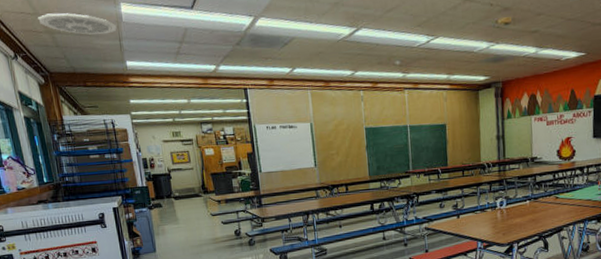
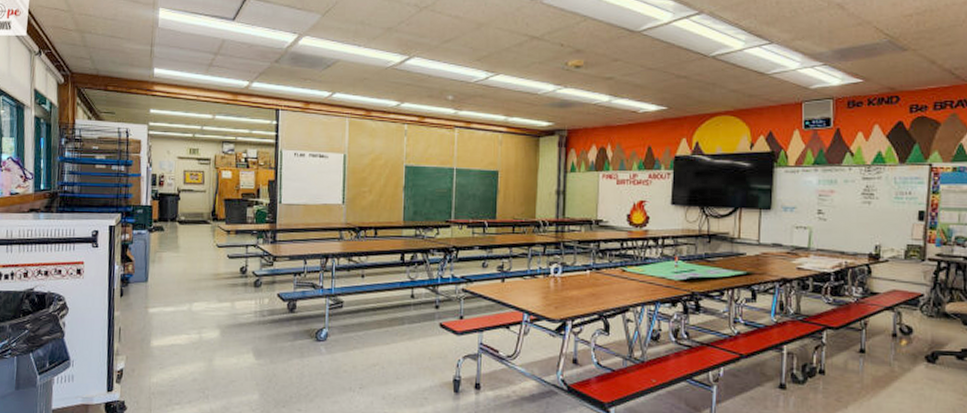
ceiling vent: present [38,13,117,35] -> none [71,12,151,38]

